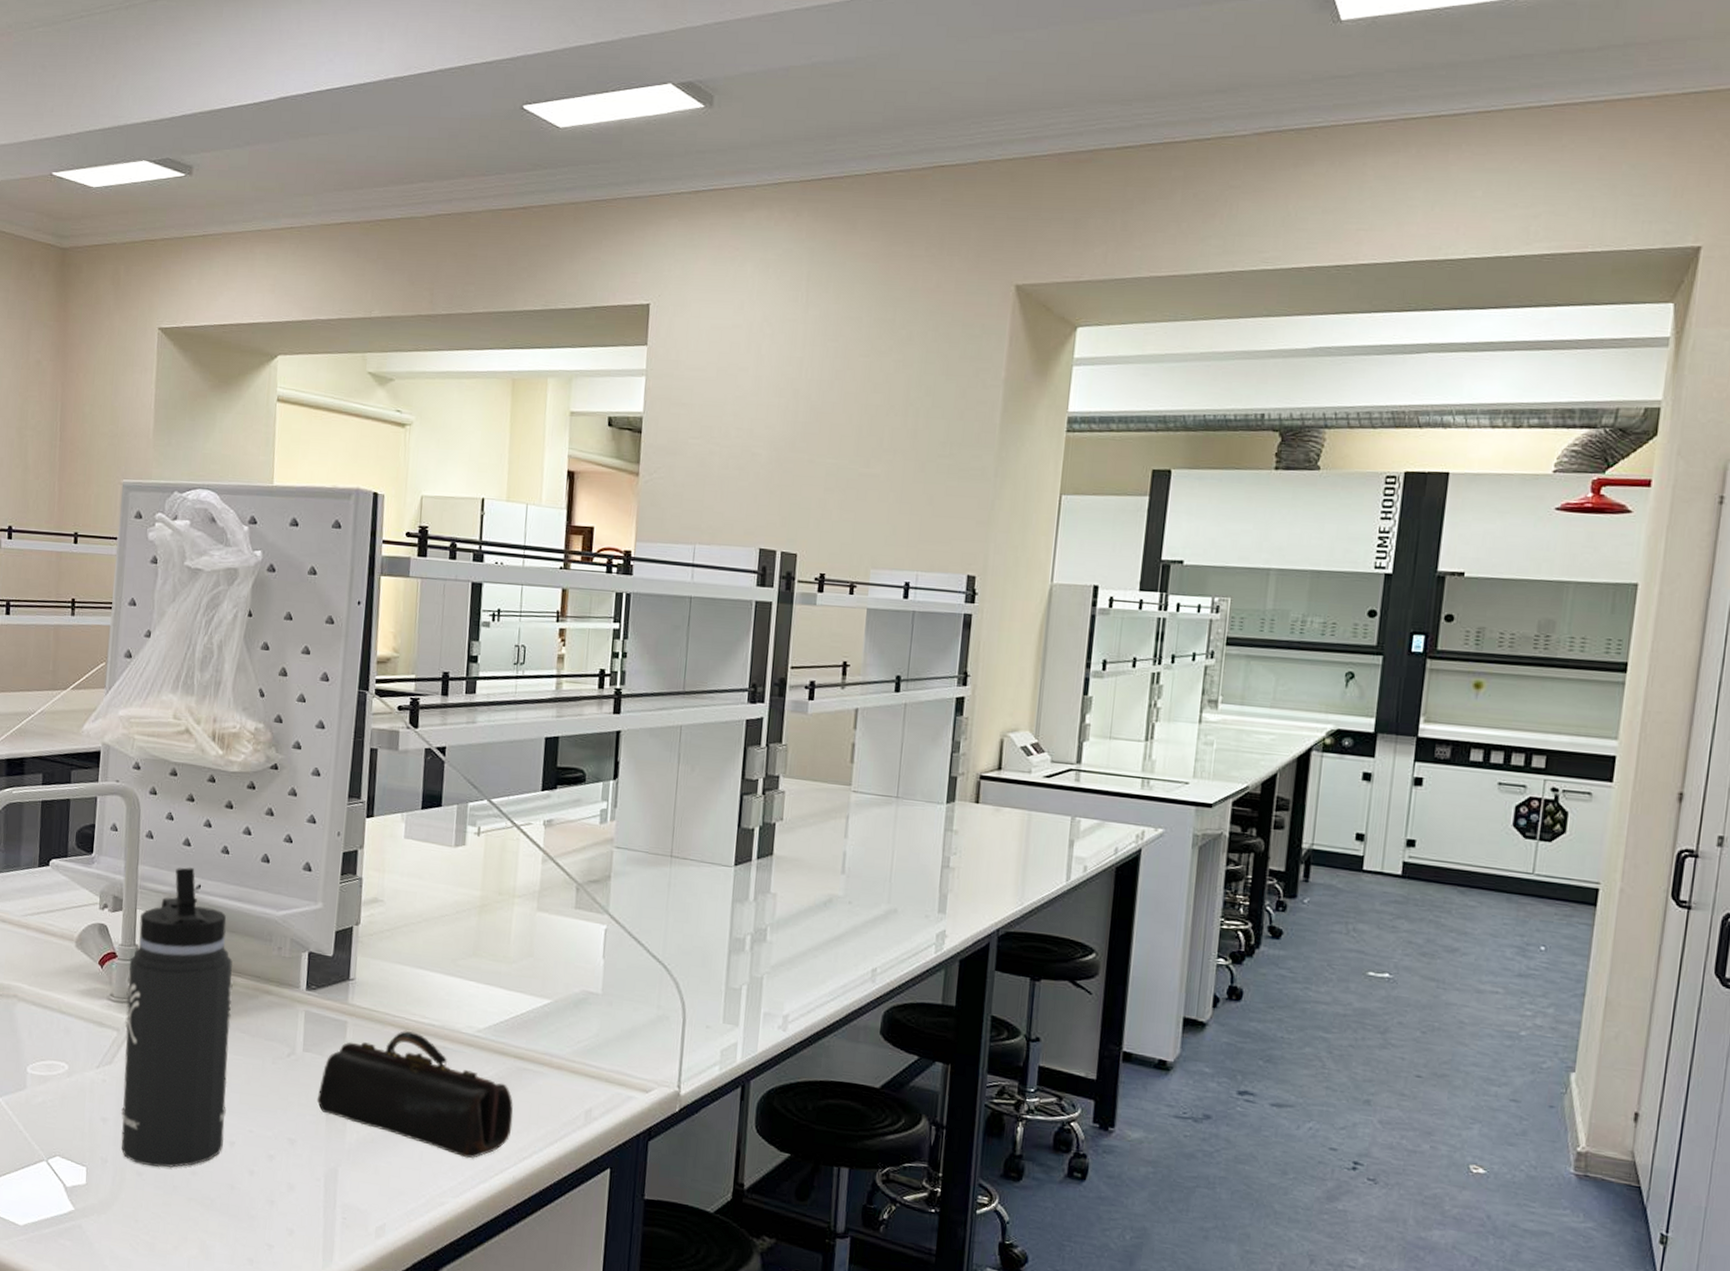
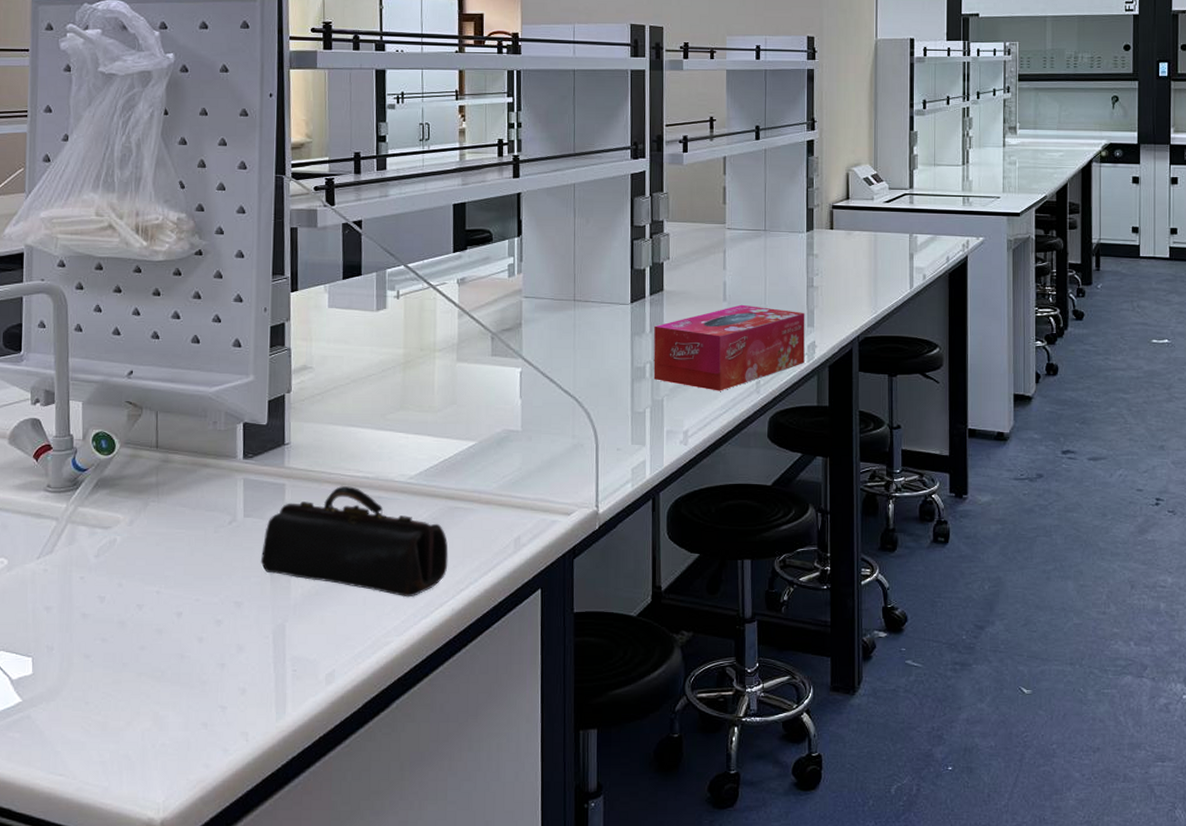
thermos bottle: present [120,867,233,1168] -> none [63,355,171,648]
tissue box: none [754,879,937,976] -> present [653,304,805,391]

